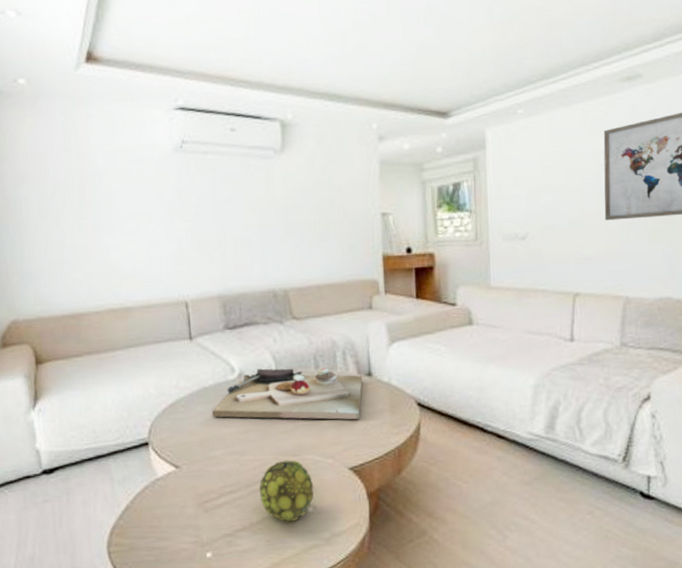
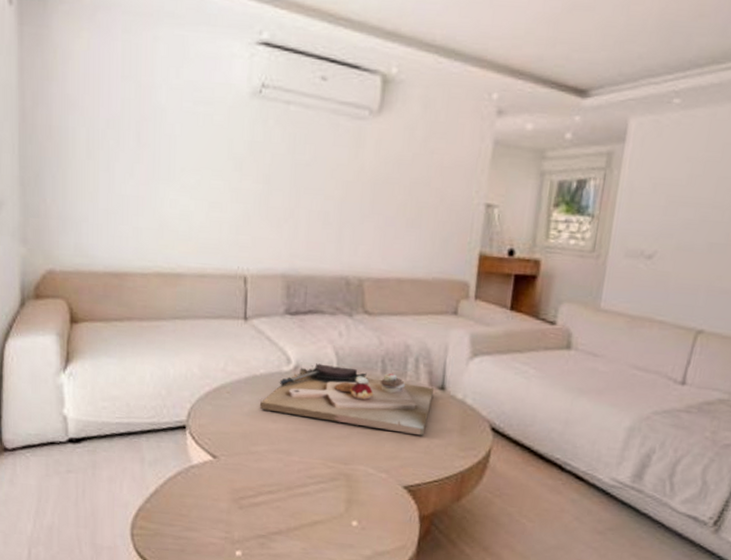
decorative ball: present [259,460,314,522] -> none [301,467,362,533]

